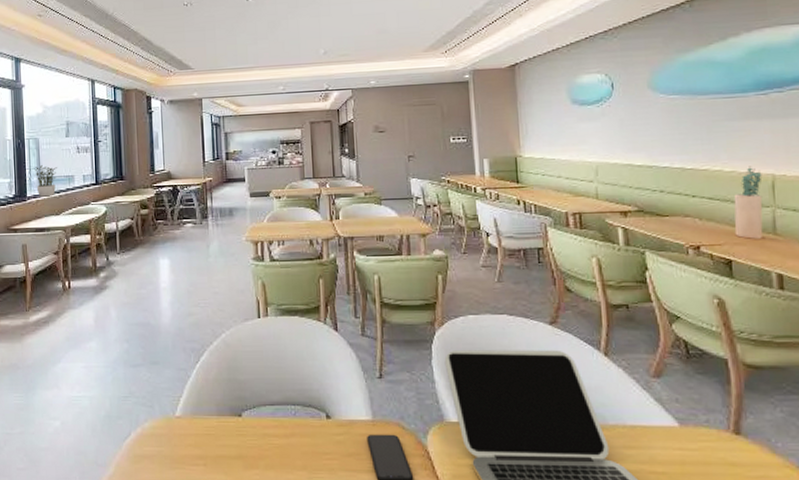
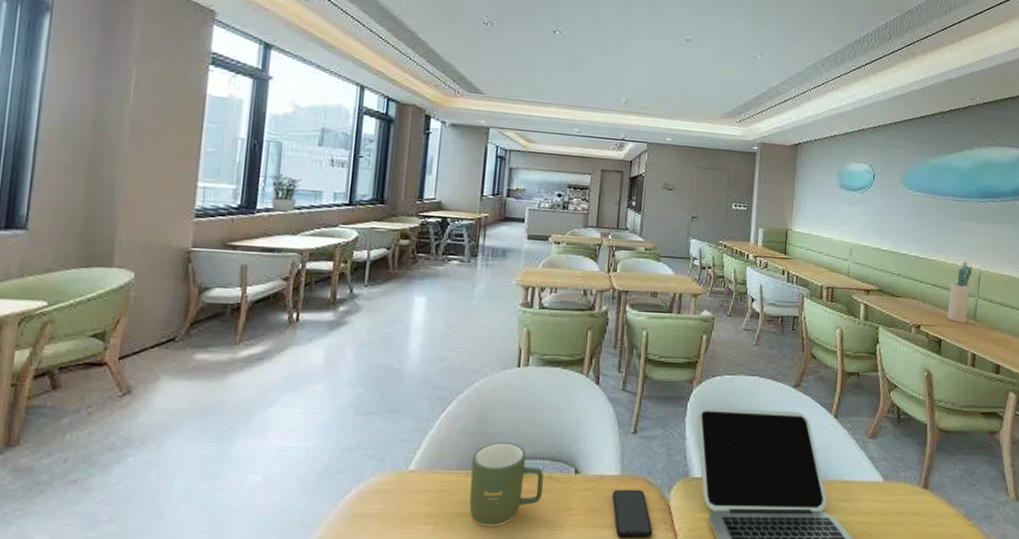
mug: none [229,389,299,469] -> present [469,442,544,527]

